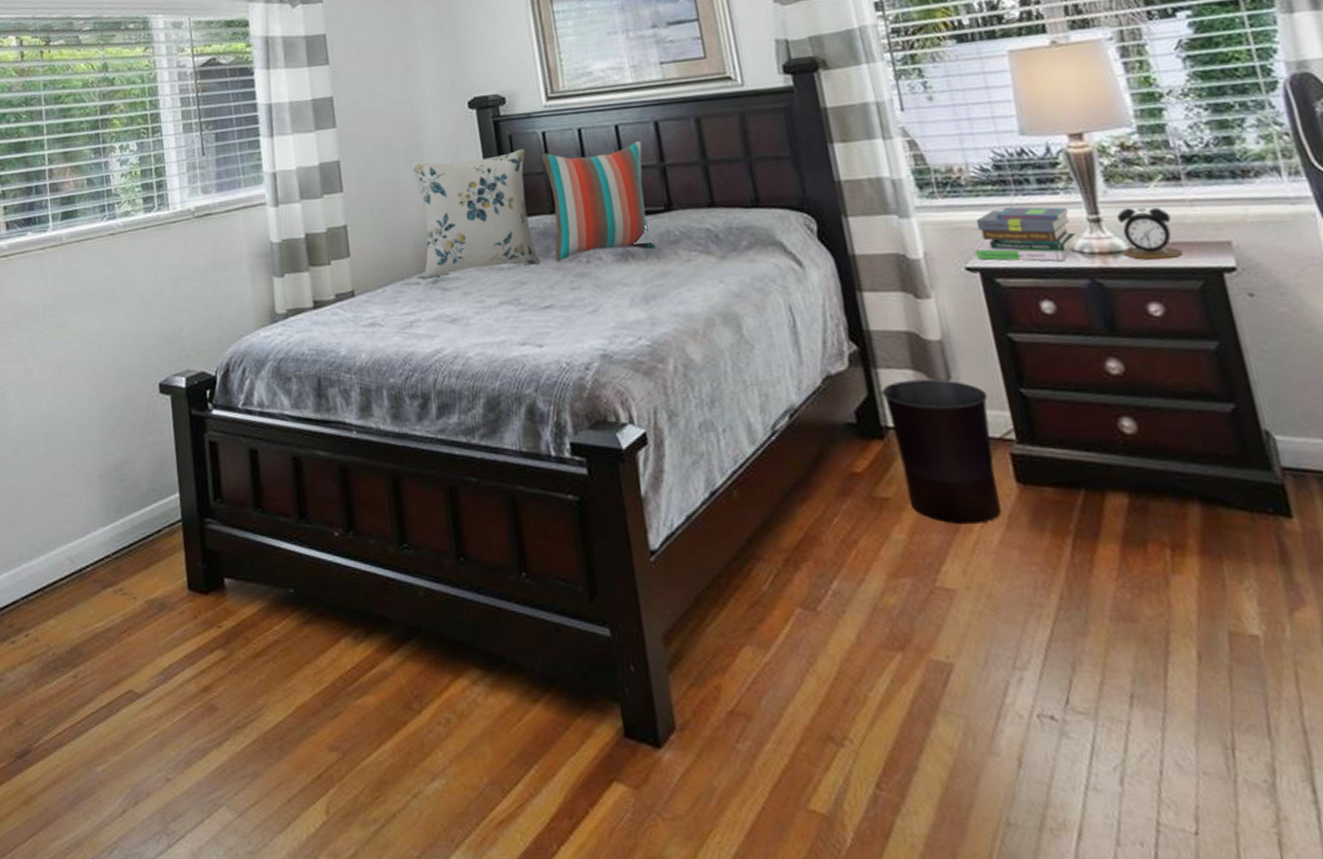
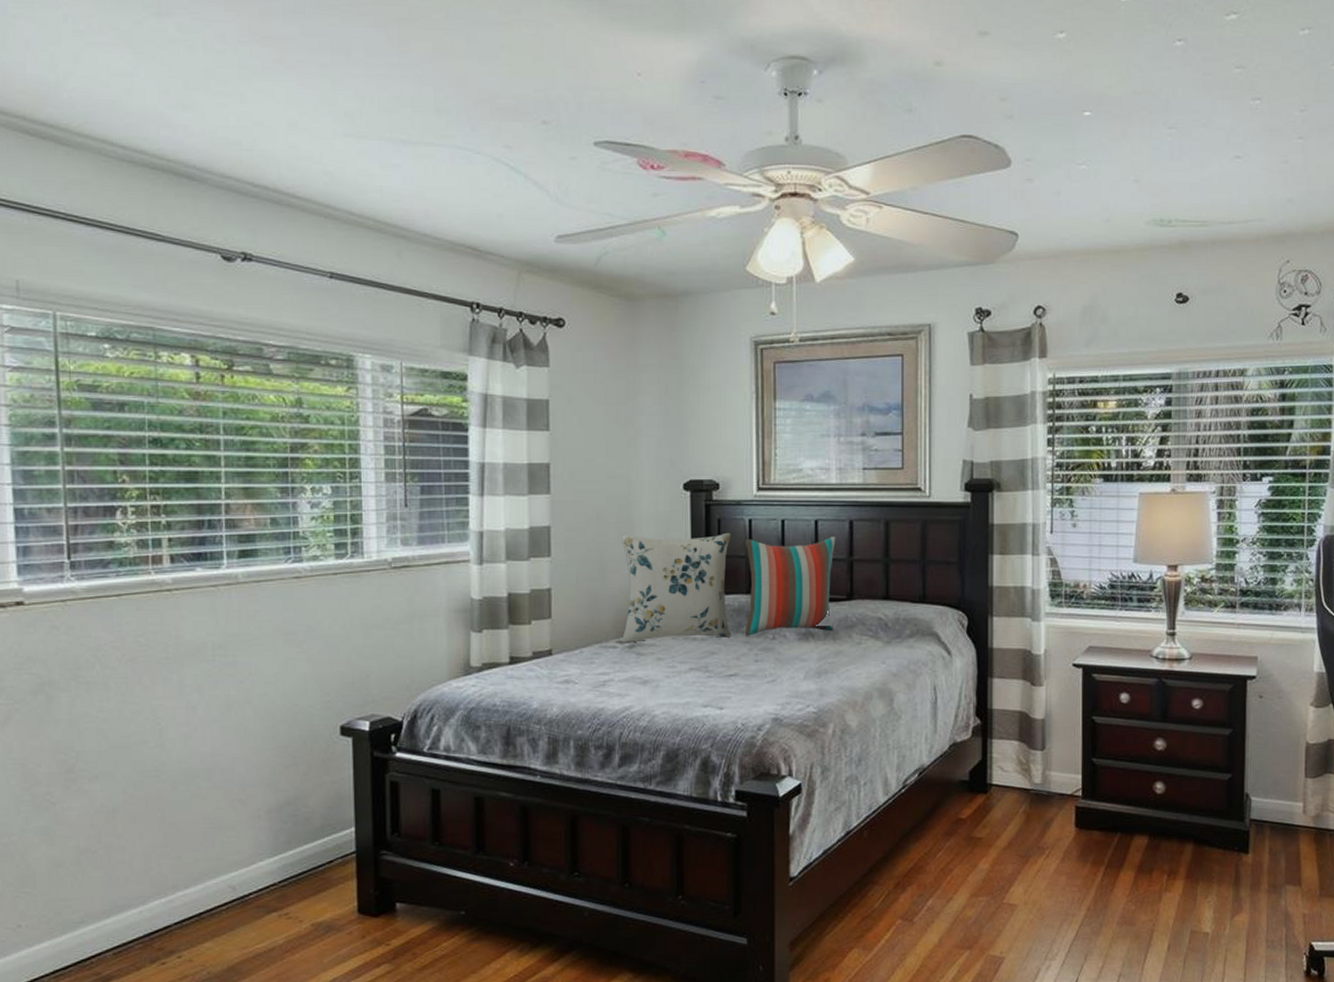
waste bin: present [881,379,1002,524] -> none [992,748,1069,857]
books: present [975,206,1077,262] -> none [1082,619,1156,664]
alarm clock: present [1116,202,1183,261] -> none [1184,623,1224,668]

